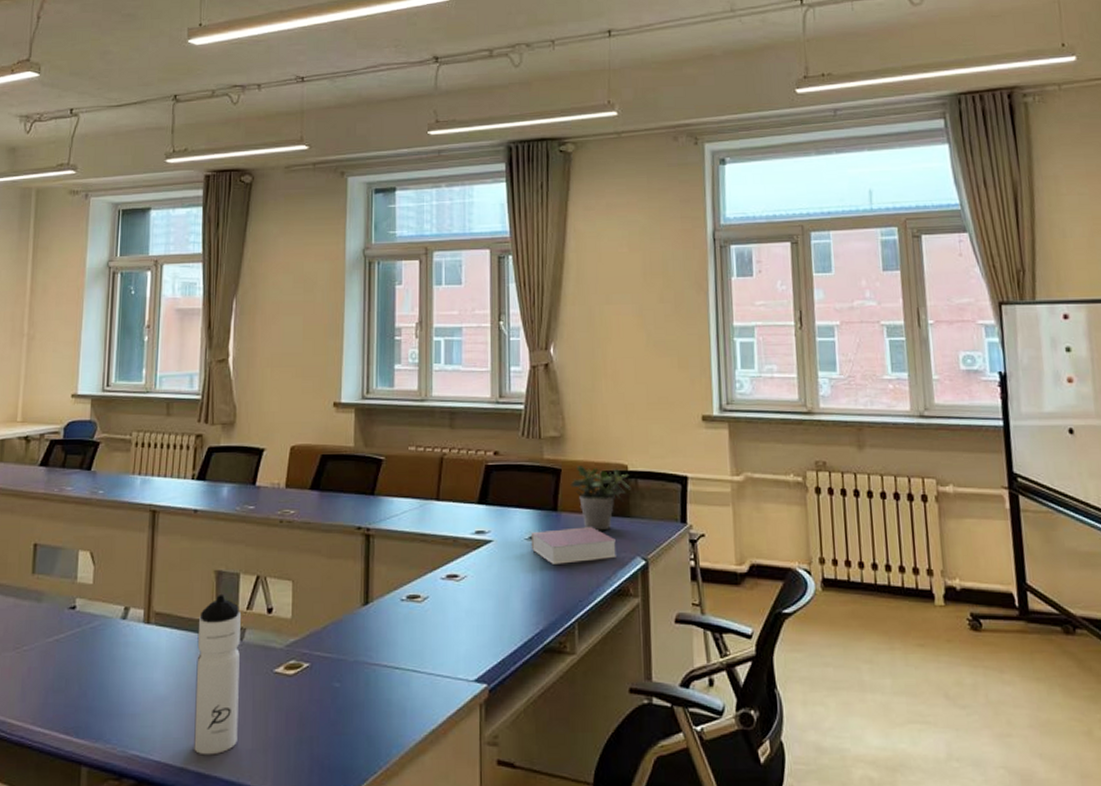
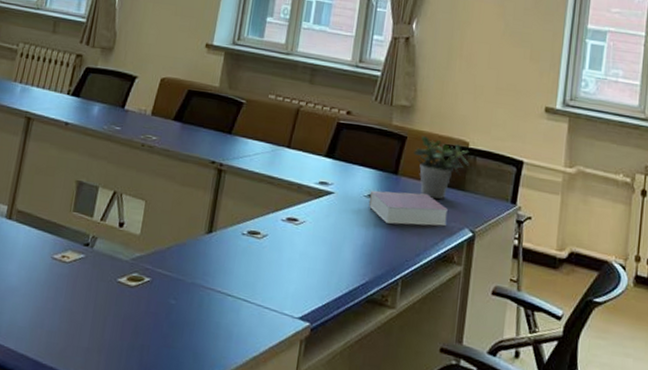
water bottle: present [194,595,241,755] -> none [35,203,95,348]

